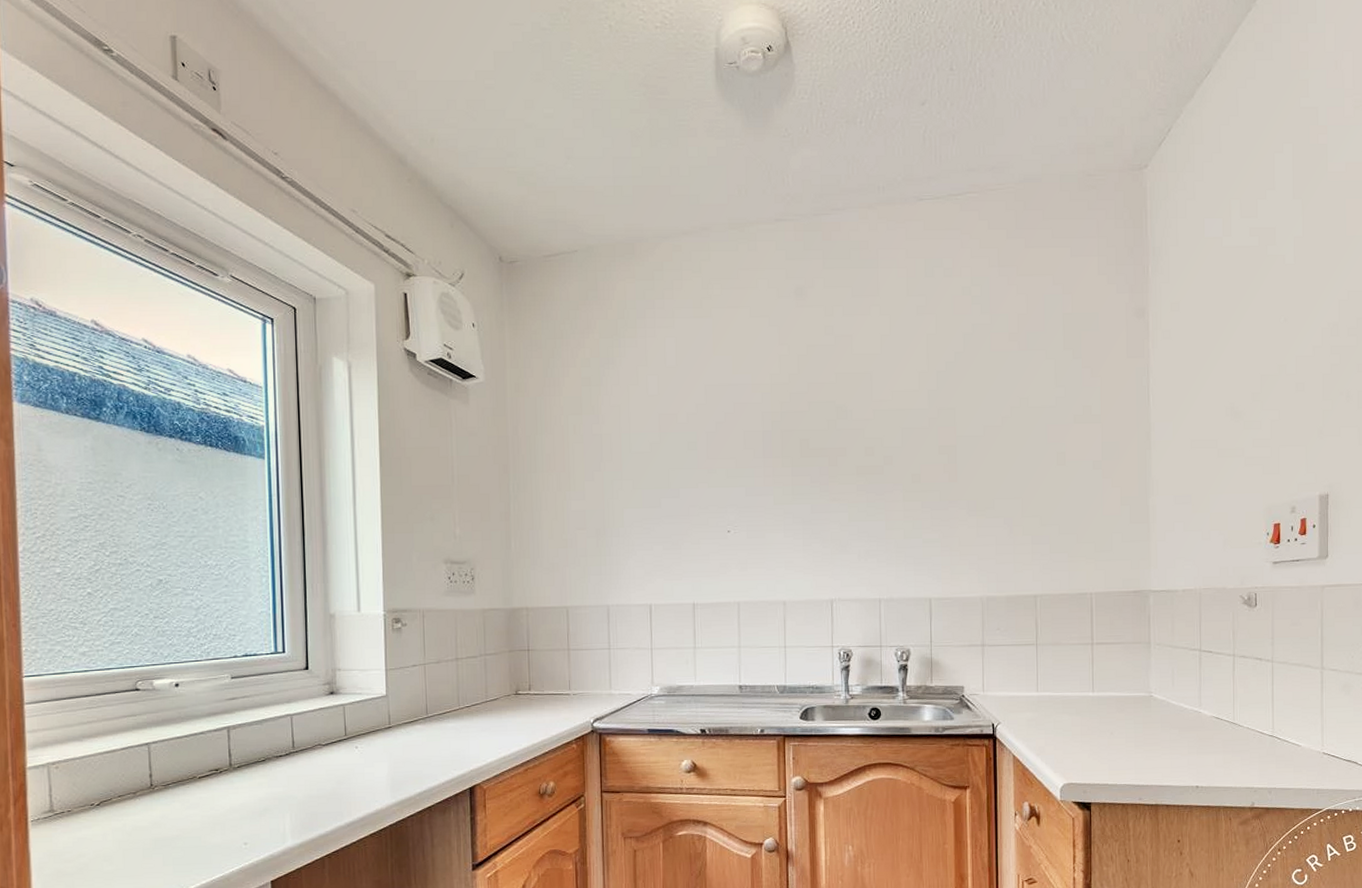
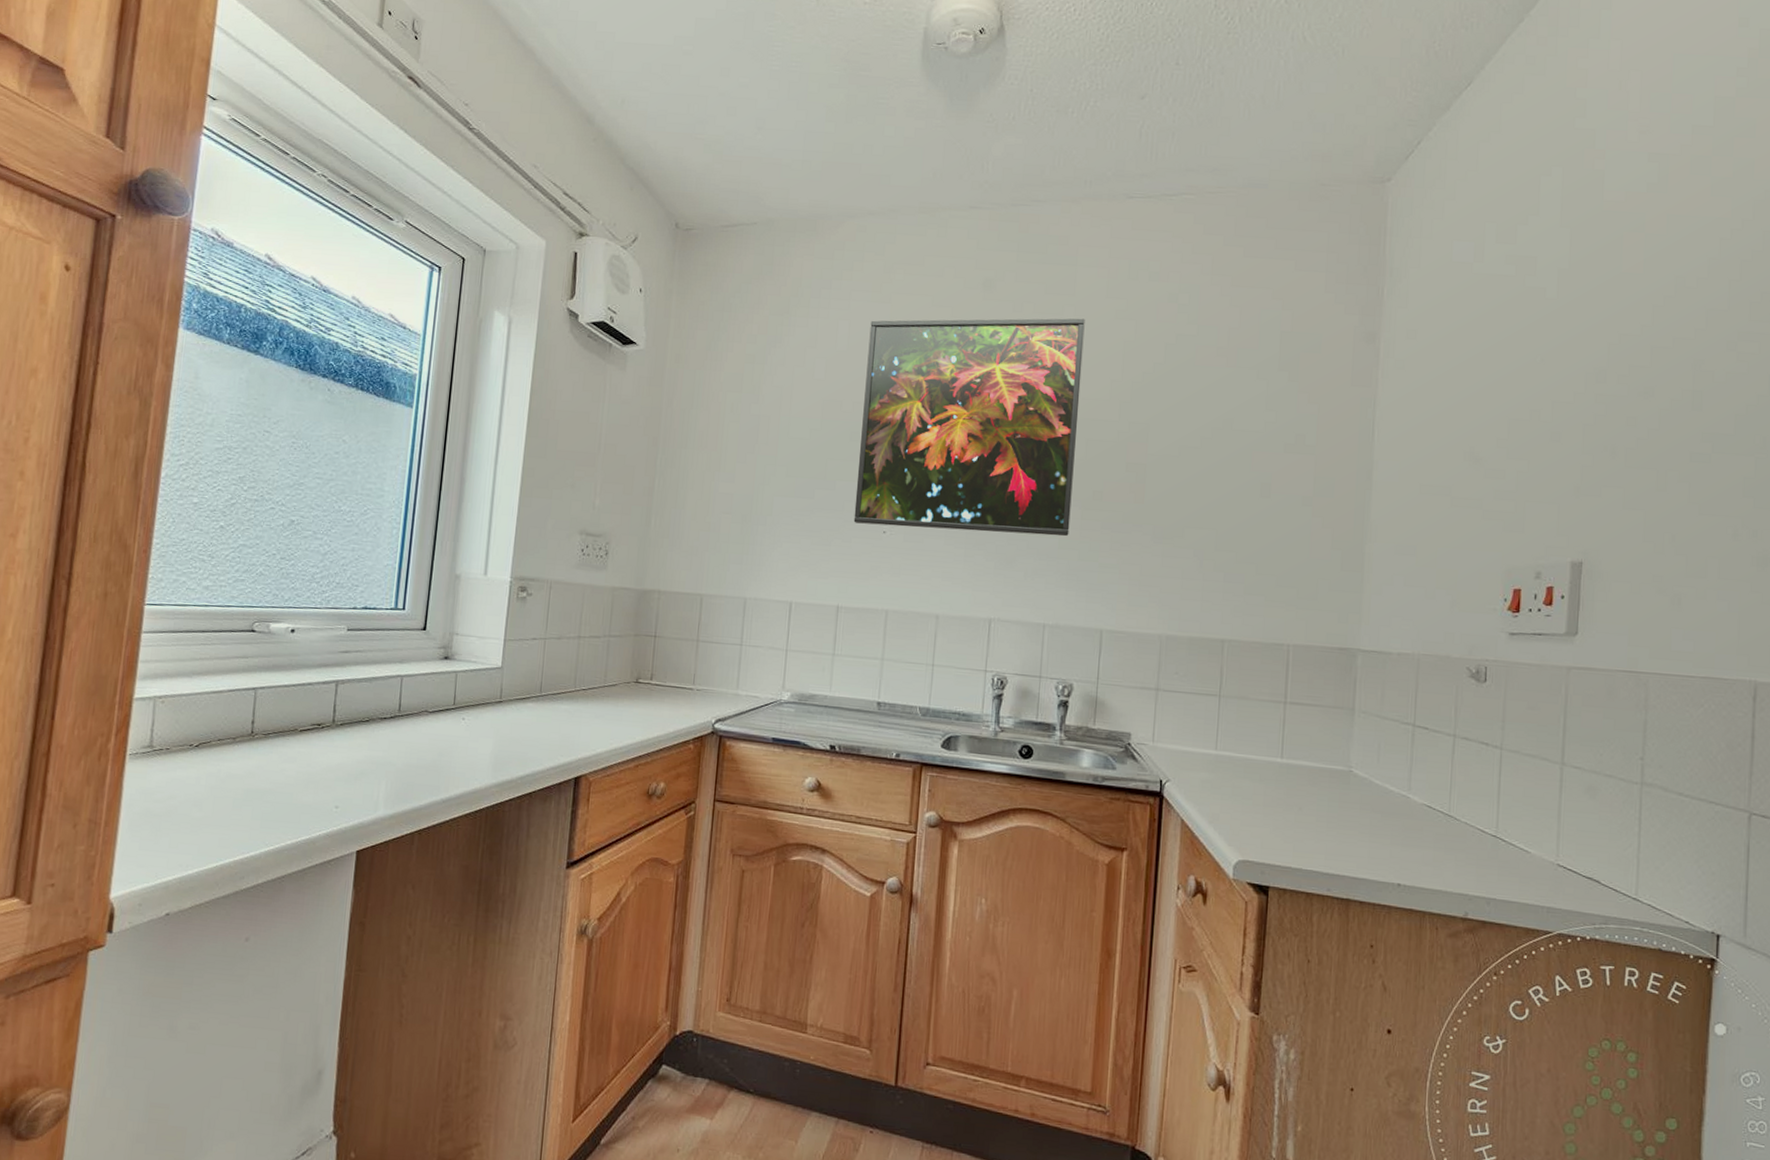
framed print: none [695,317,894,526] -> present [853,318,1085,537]

